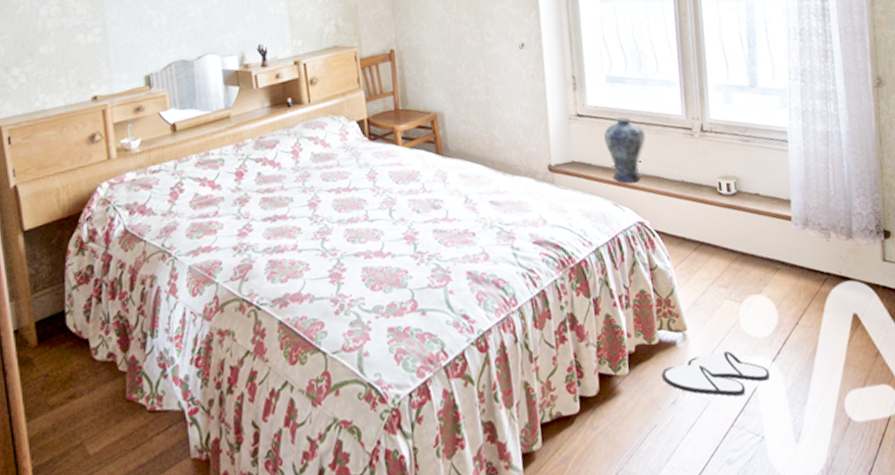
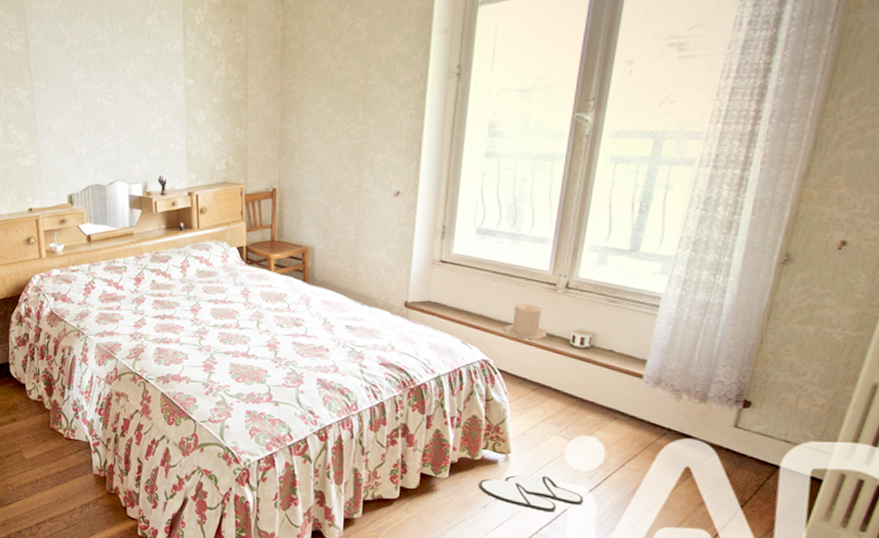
vase: present [604,116,646,184] -> none [464,266,507,326]
candle: none [652,152,695,193] -> present [503,304,547,339]

